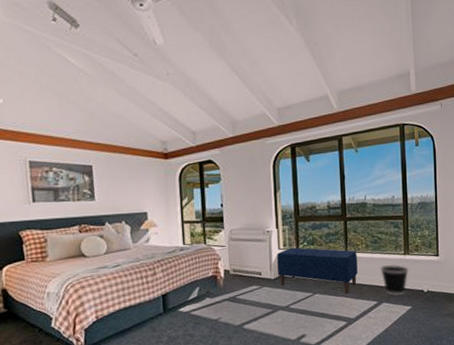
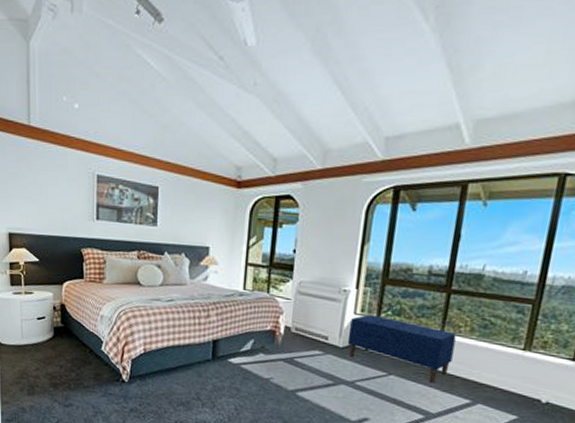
wastebasket: present [381,265,409,296] -> none [484,358,526,400]

